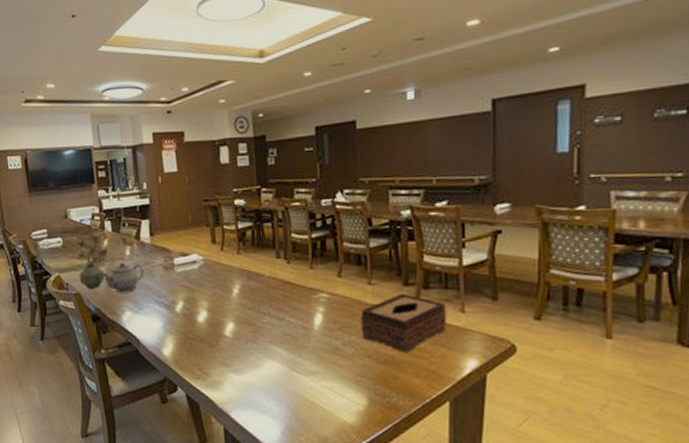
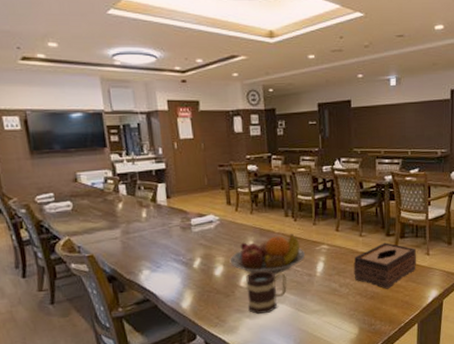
potted plant: present [77,235,108,290] -> none [90,198,123,252]
teapot: present [101,262,144,293] -> none [117,224,162,253]
fruit bowl: none [214,278,301,326] -> present [229,234,306,275]
mug: none [232,319,278,369] -> present [246,270,287,314]

